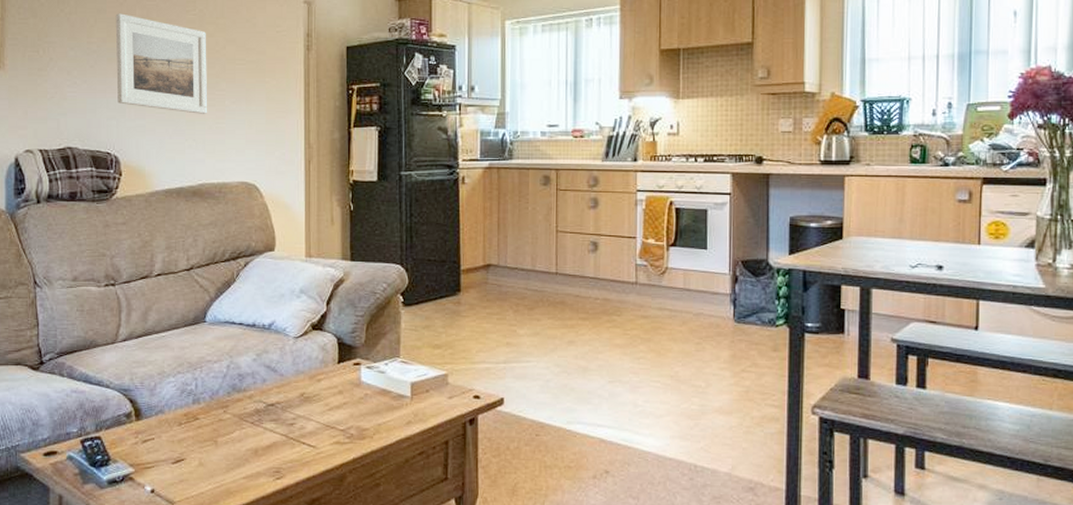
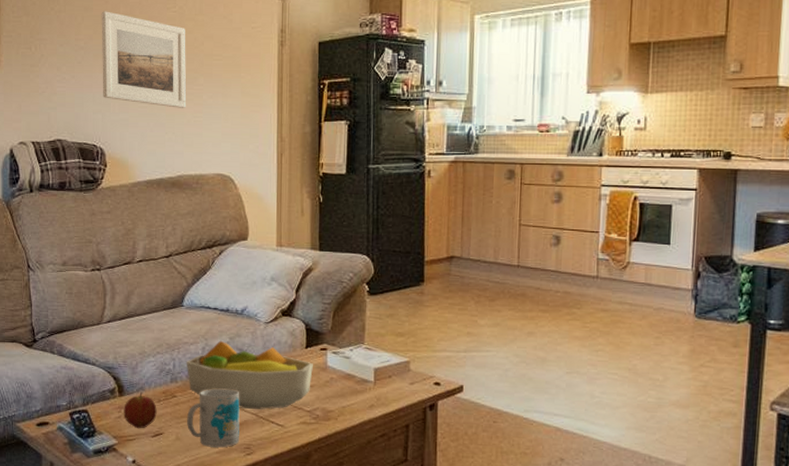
fruit: none [141,414,178,455] -> present [124,391,157,429]
fruit bowl: none [209,357,346,430] -> present [186,340,313,410]
mug: none [211,409,268,473] -> present [187,388,240,448]

